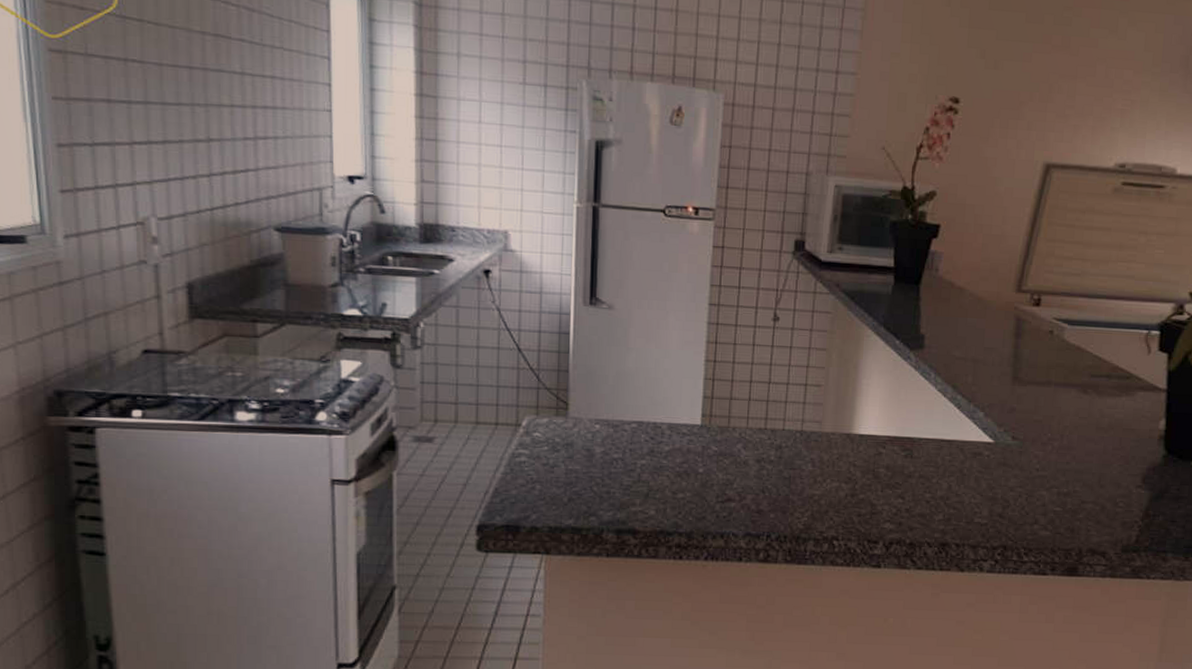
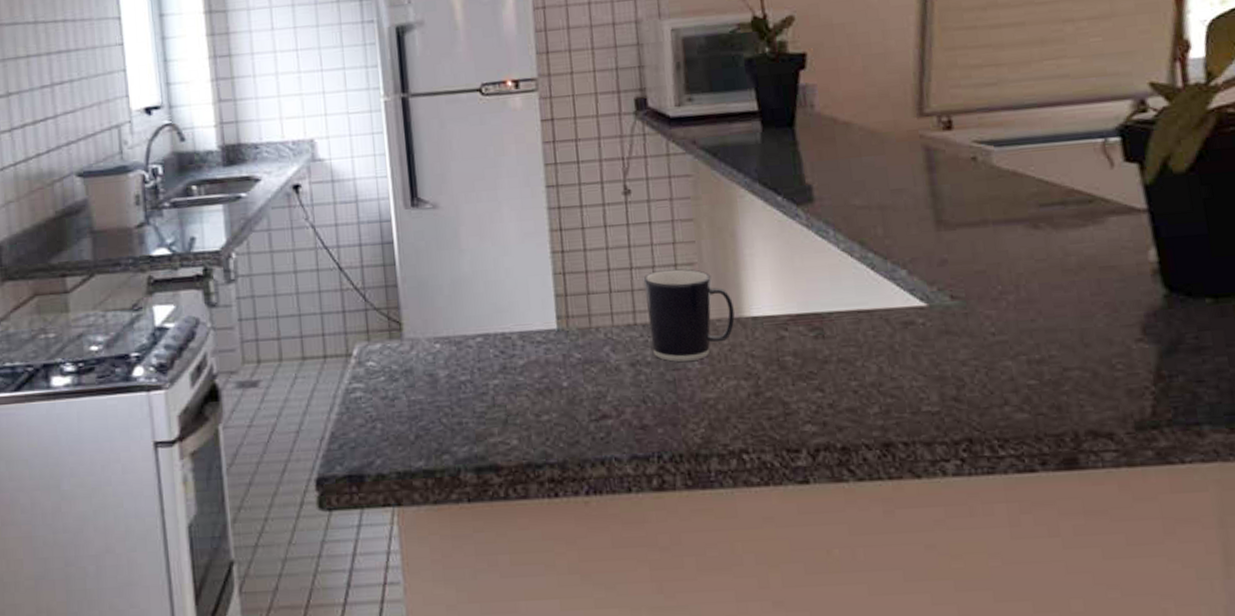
mug: none [776,387,847,463] -> present [643,268,735,362]

